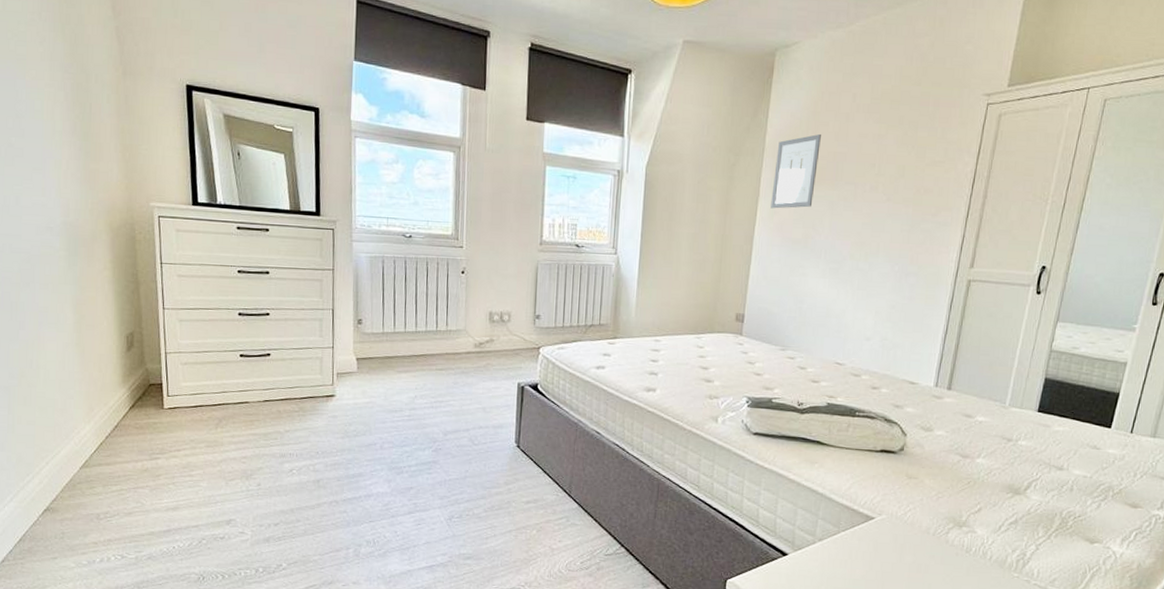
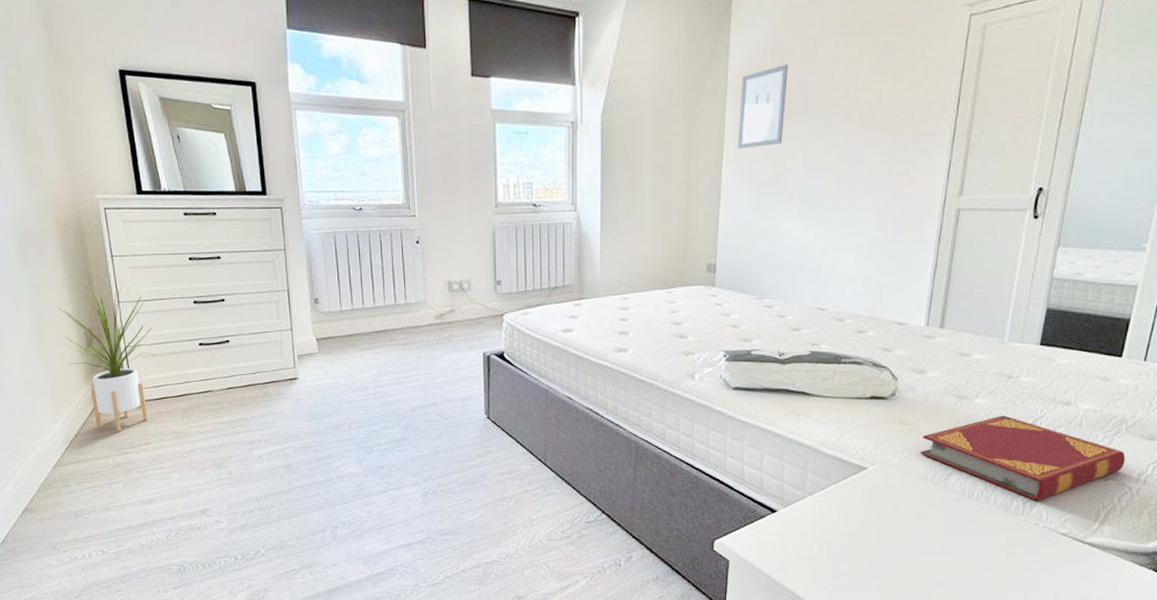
house plant: none [100,293,195,437] -> present [56,286,154,432]
hardback book: none [924,475,1111,560] -> present [920,415,1125,502]

